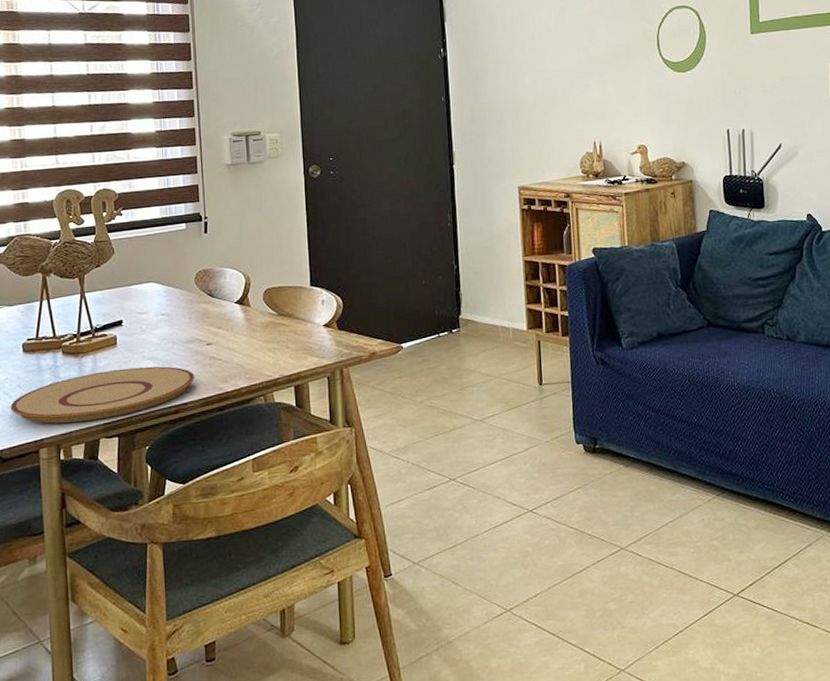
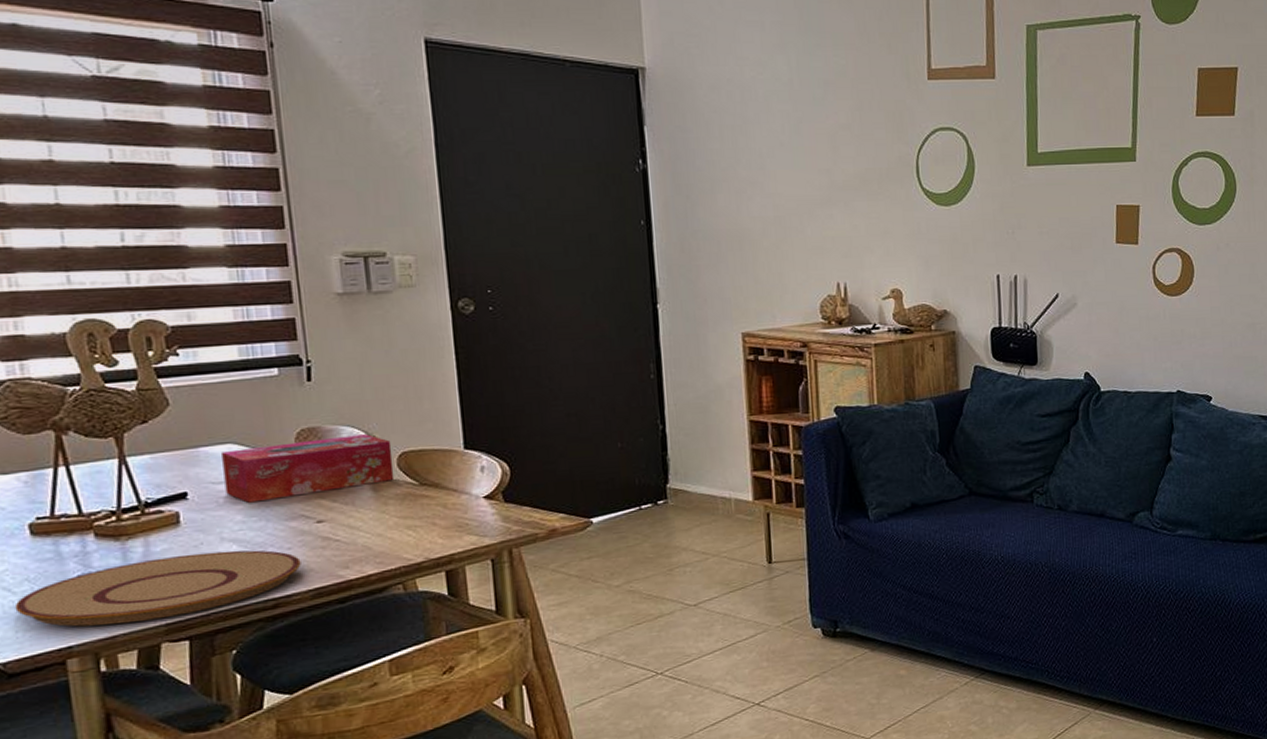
tissue box: none [146,274,261,329] -> present [222,434,395,503]

